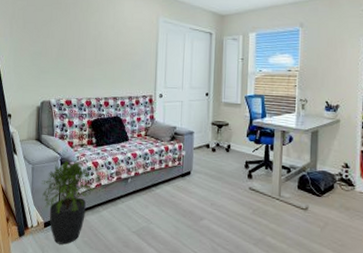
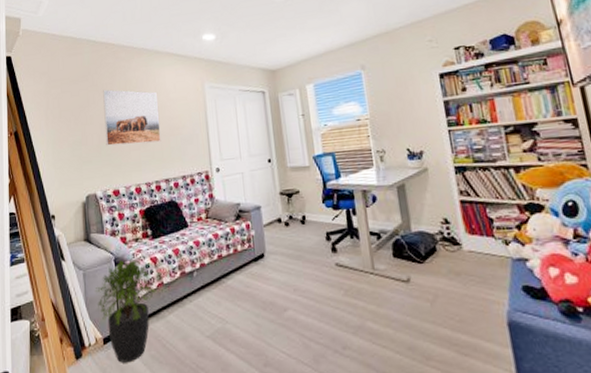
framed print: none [63,8,116,63] -> present [103,89,161,146]

